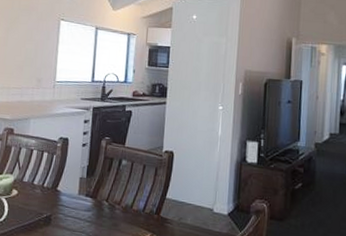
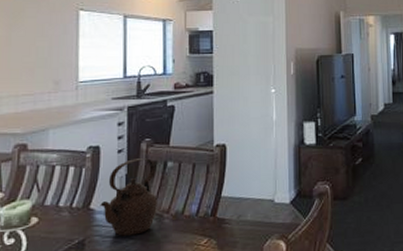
teapot: none [65,153,112,219] -> present [100,158,157,236]

